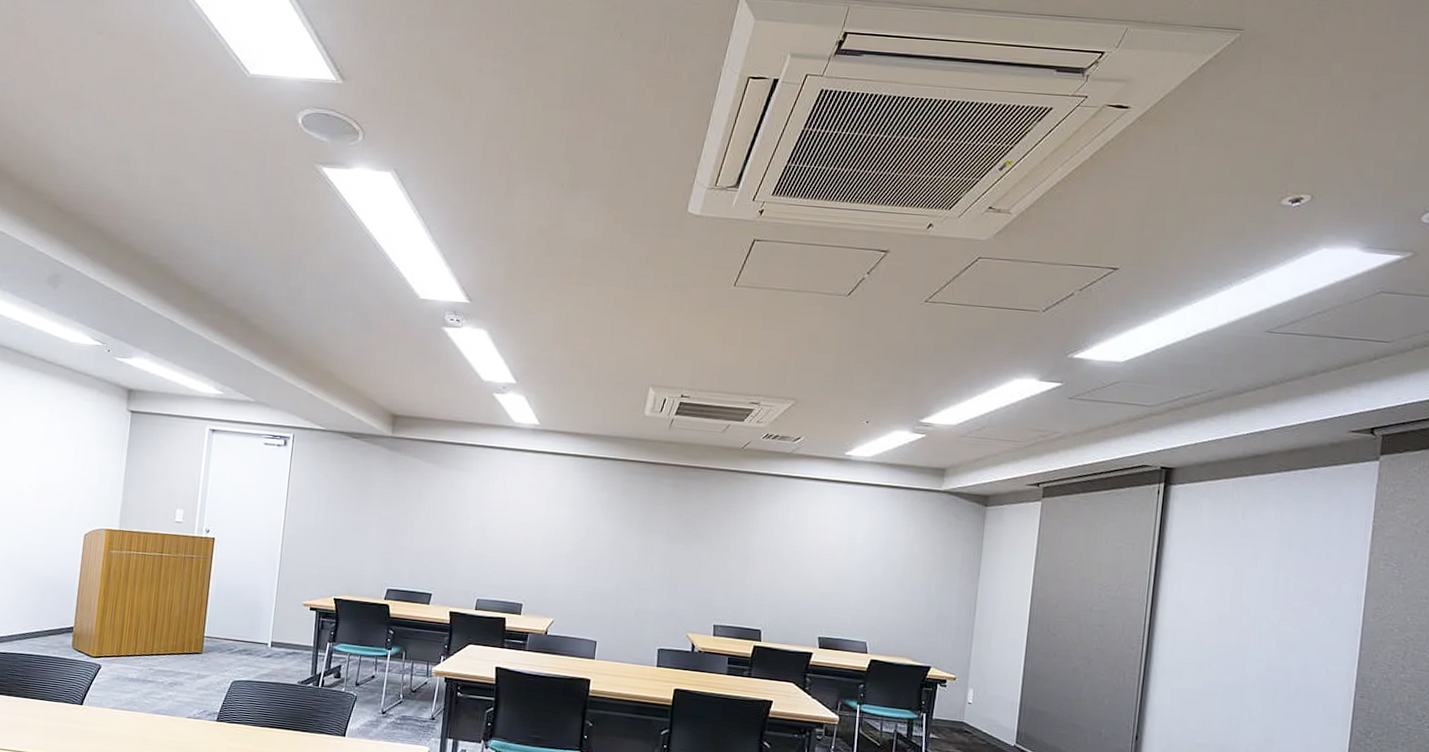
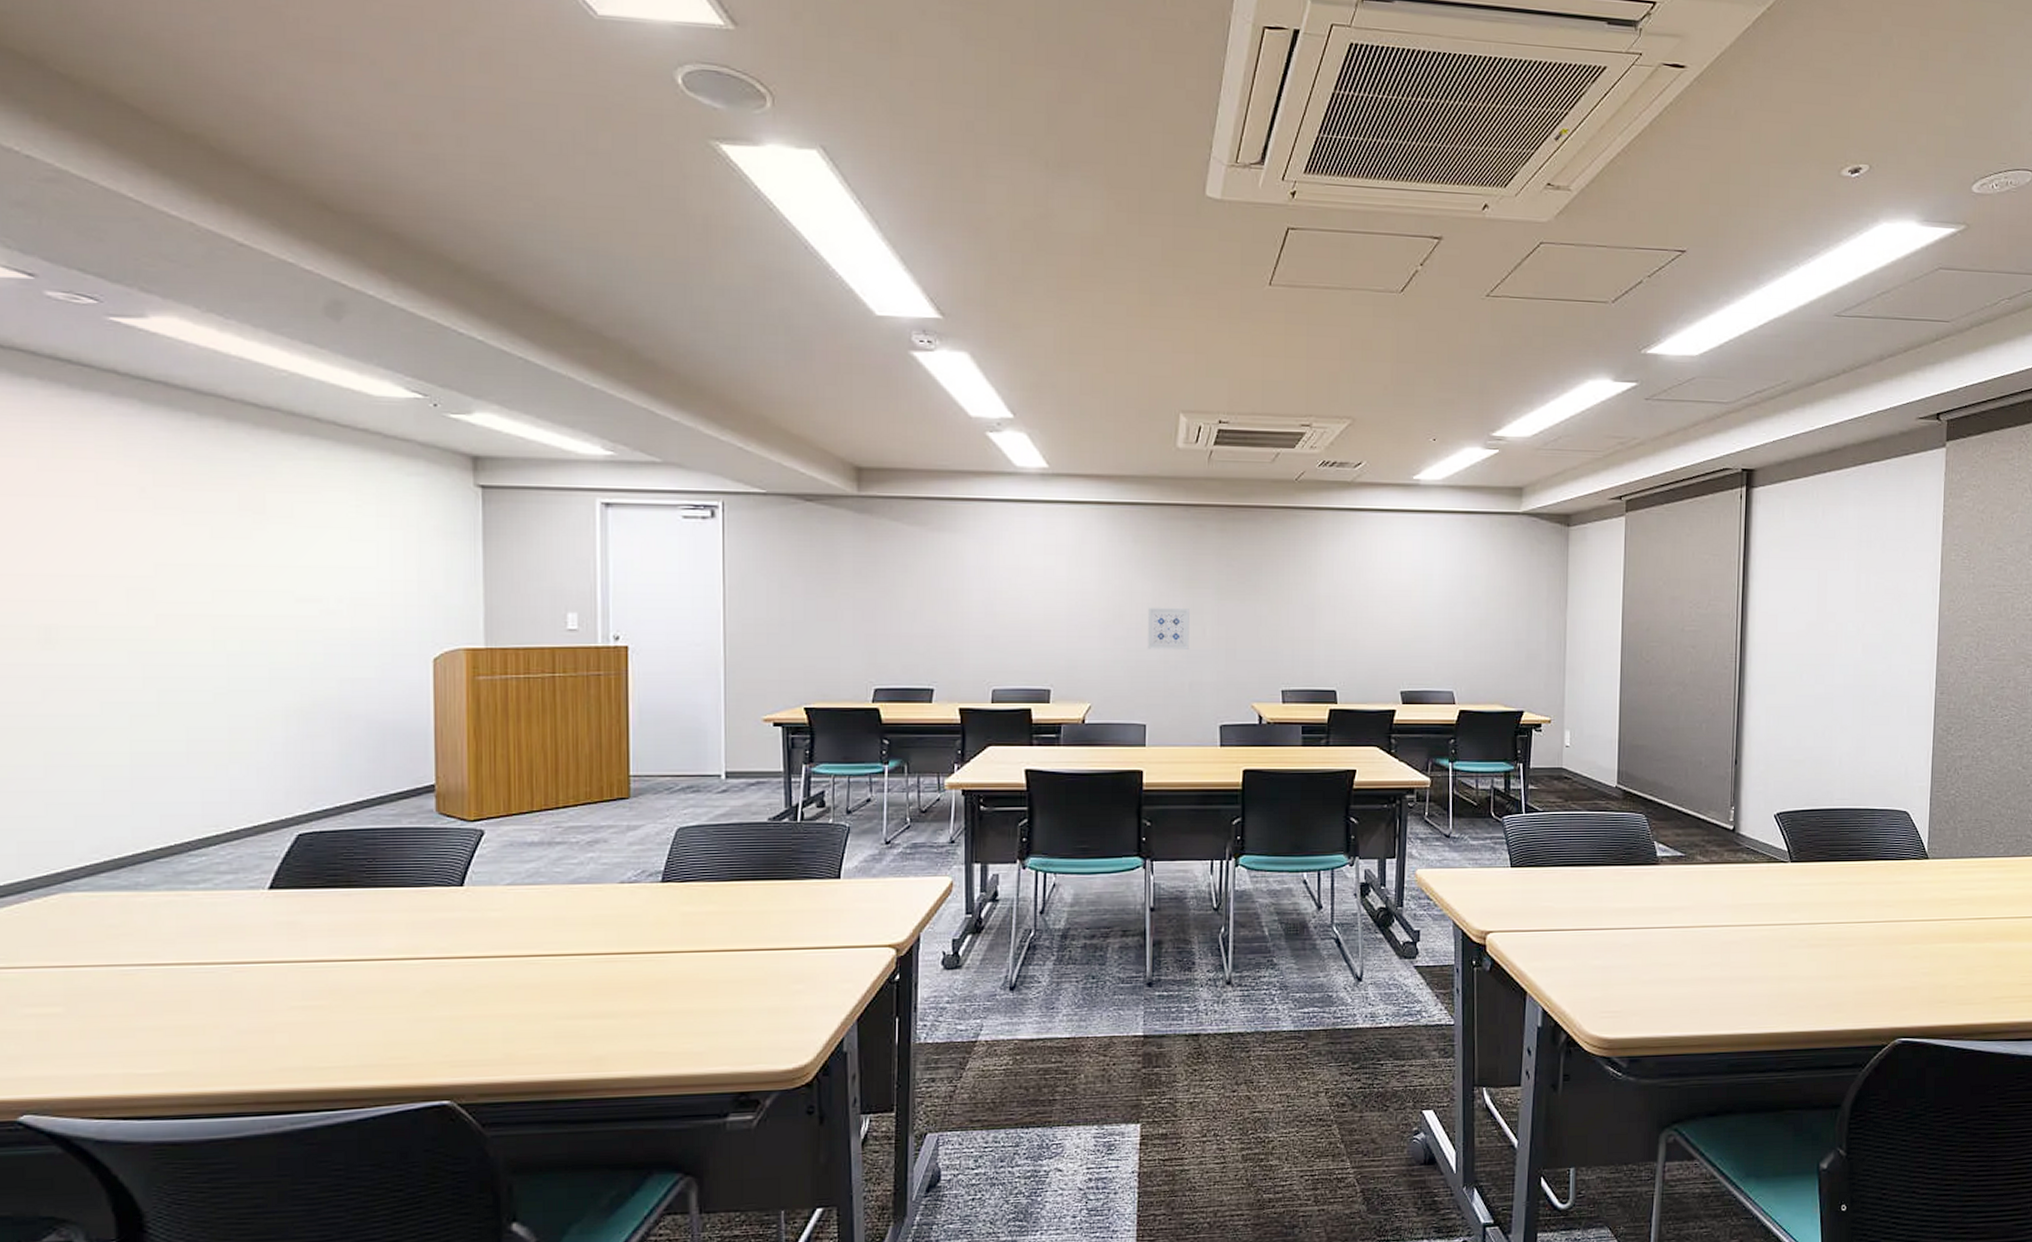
wall art: none [605,544,643,582] -> present [1148,607,1191,649]

